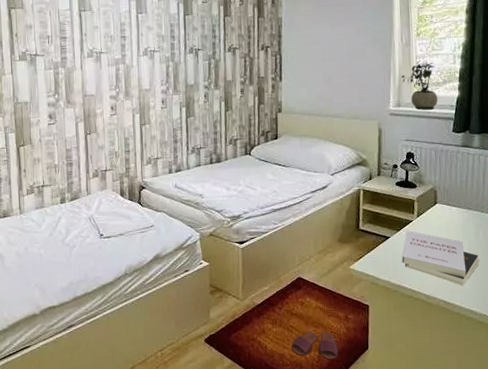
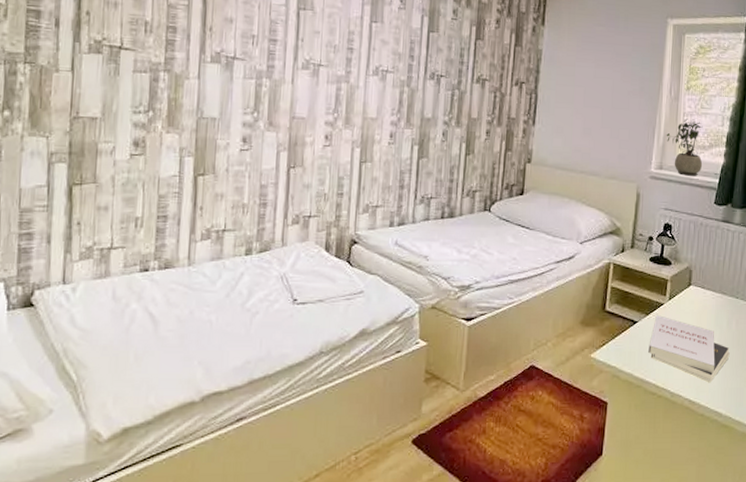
slippers: present [291,331,339,360] -> none [515,432,569,467]

